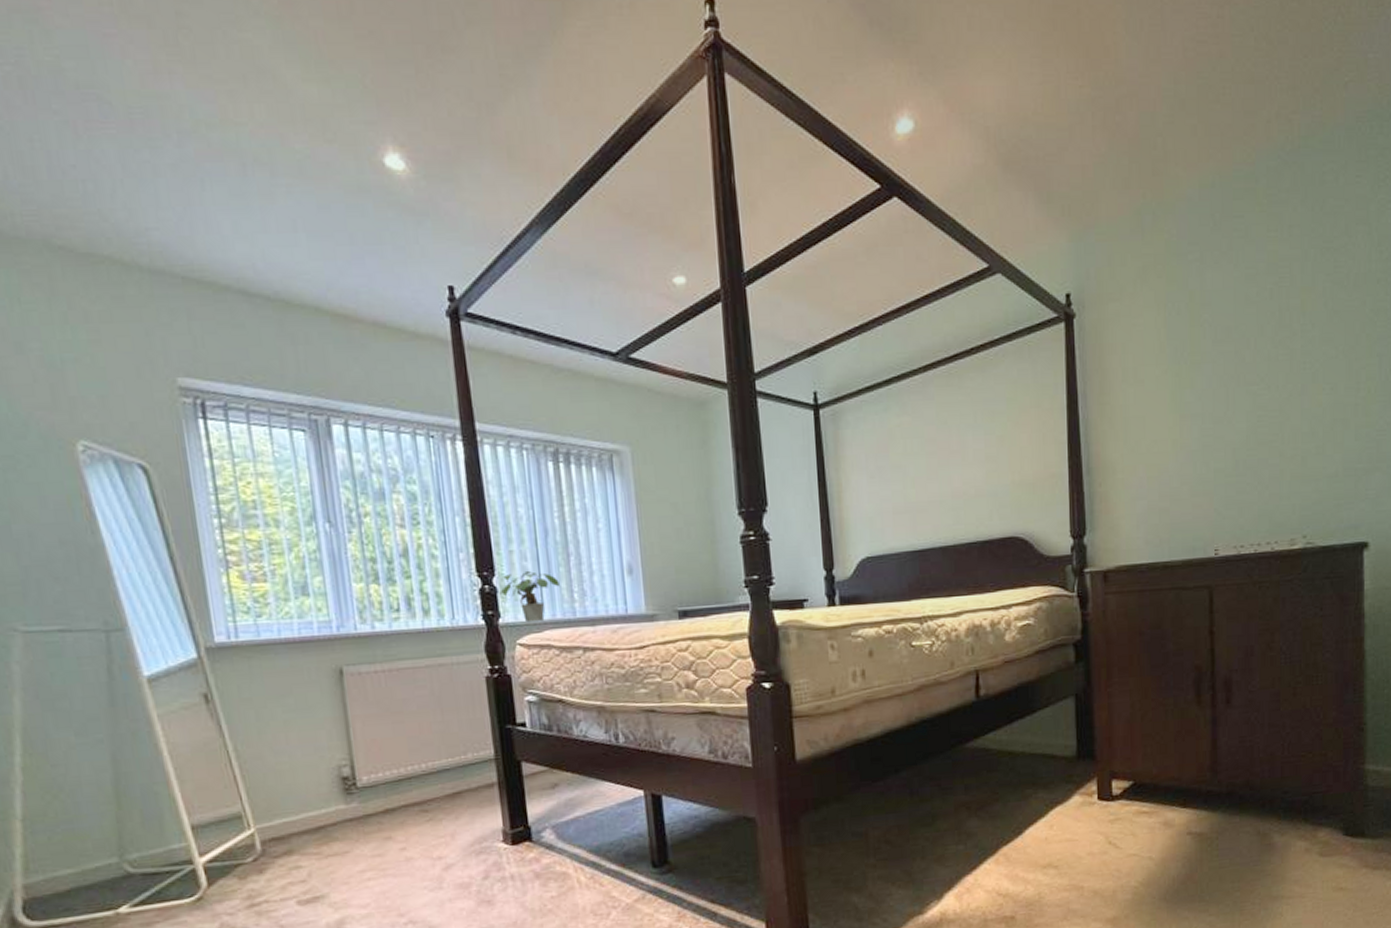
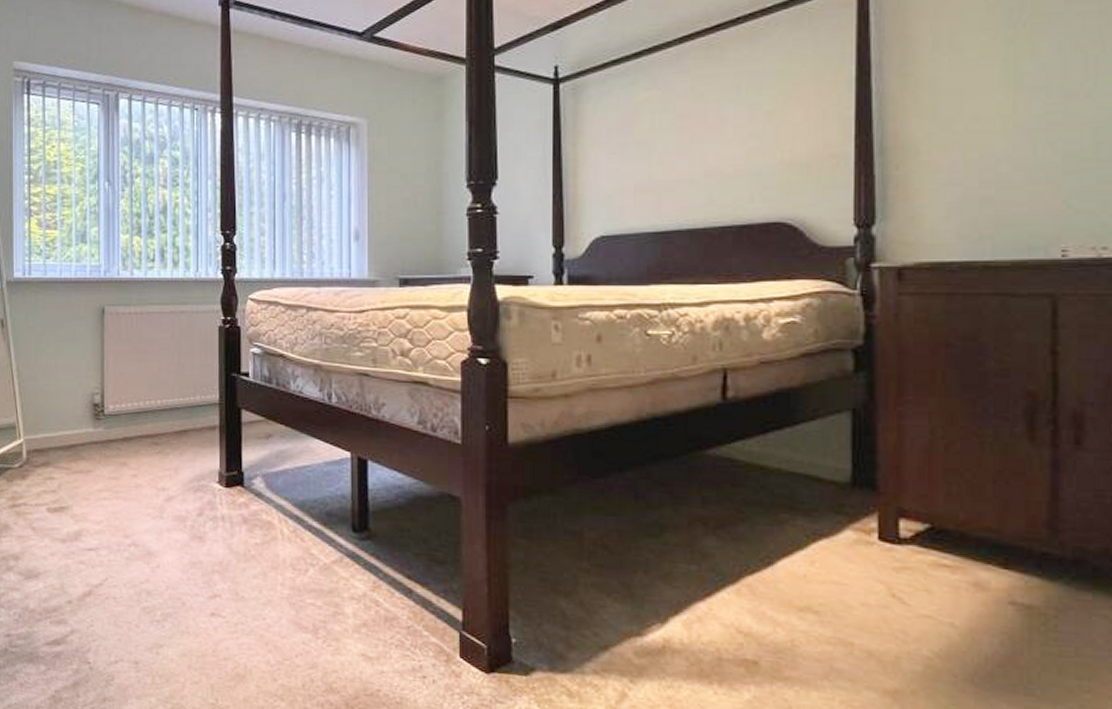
potted plant: present [498,571,560,623] -> none [237,232,291,280]

